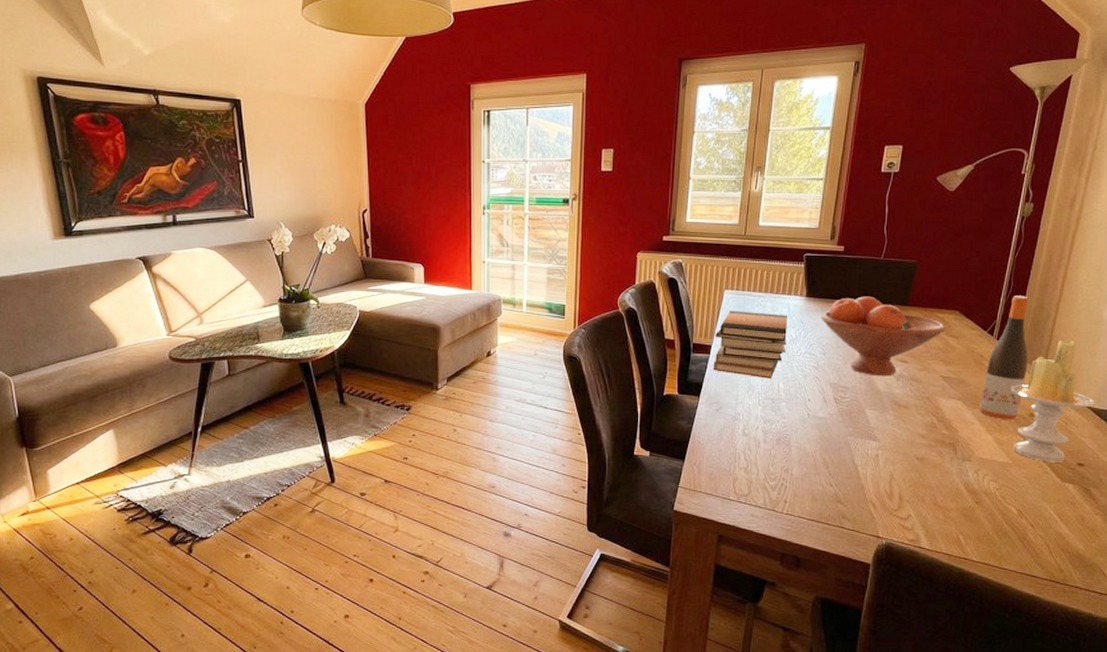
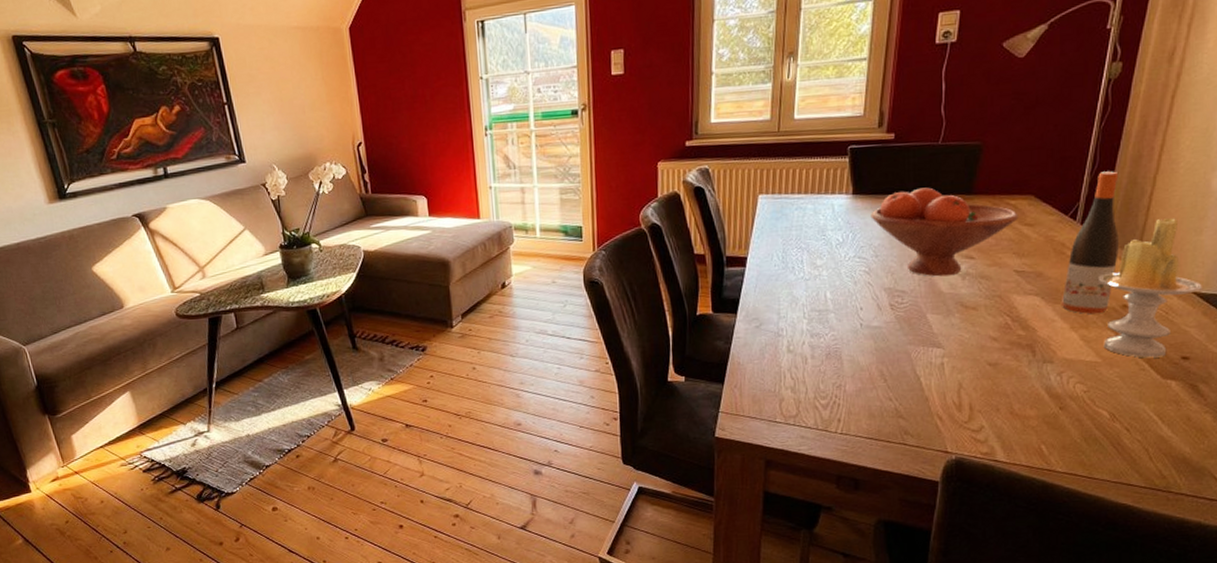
book stack: present [713,311,788,379] -> none [750,216,833,289]

